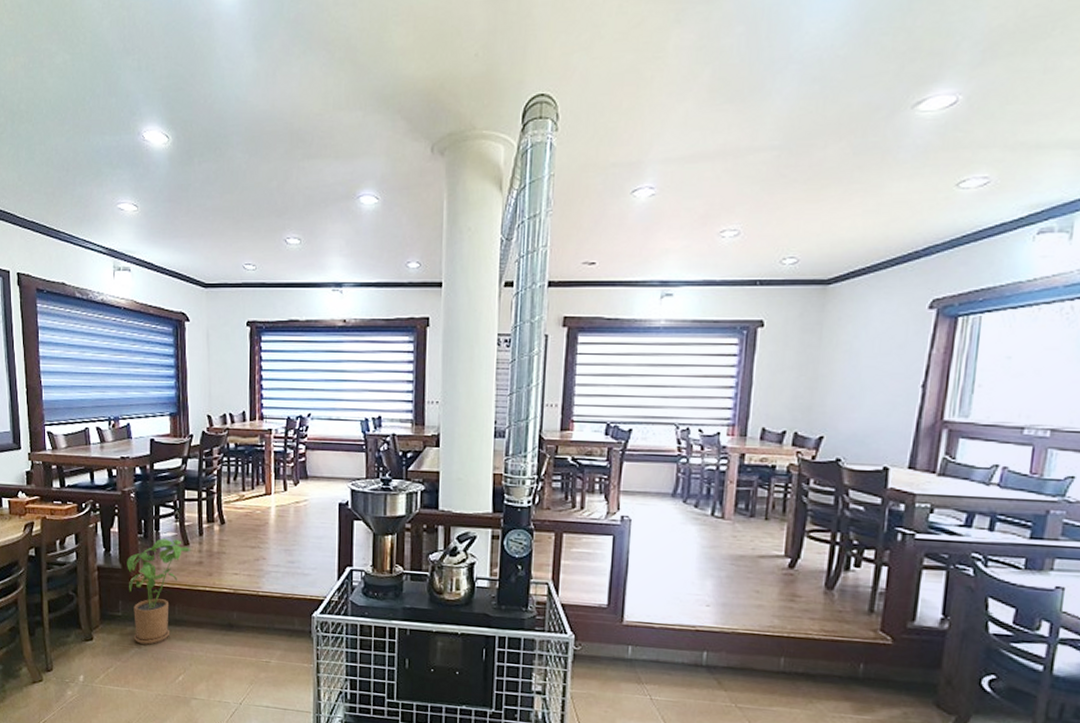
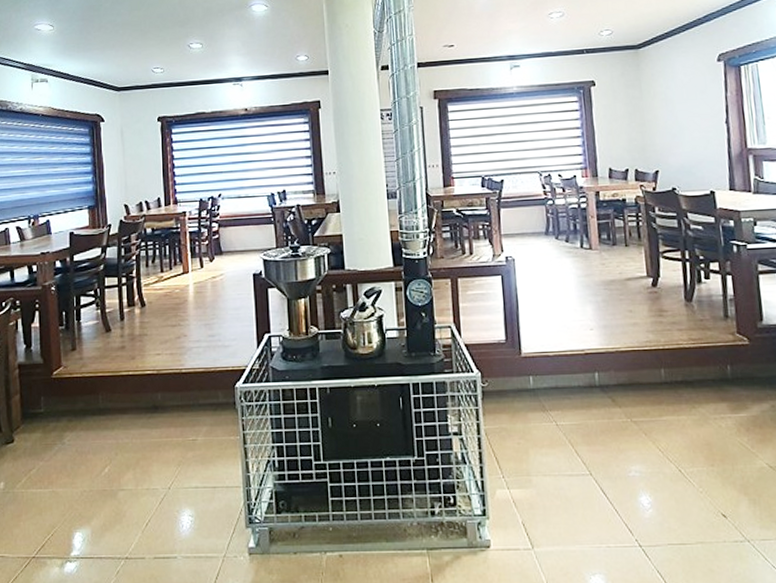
house plant: present [127,538,192,645] -> none [48,327,114,439]

